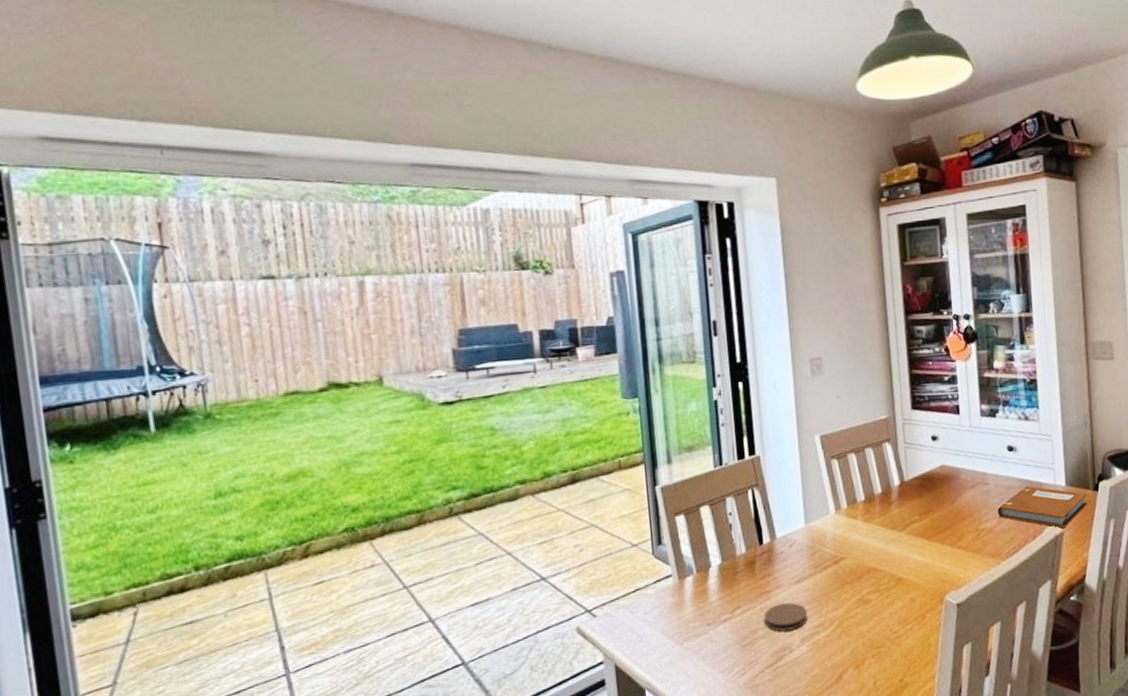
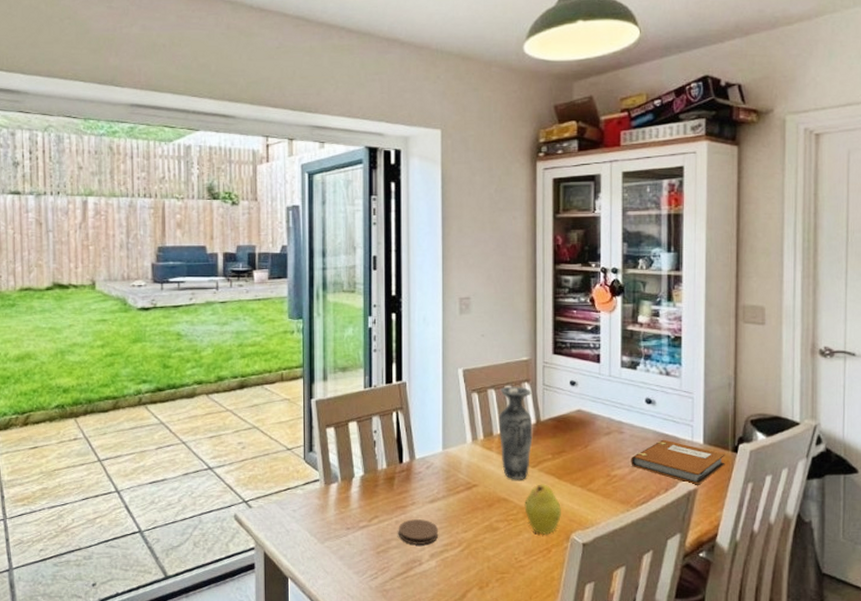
vase: none [861,447,898,547] -> present [498,386,533,480]
fruit: none [895,547,933,601] -> present [524,484,561,536]

